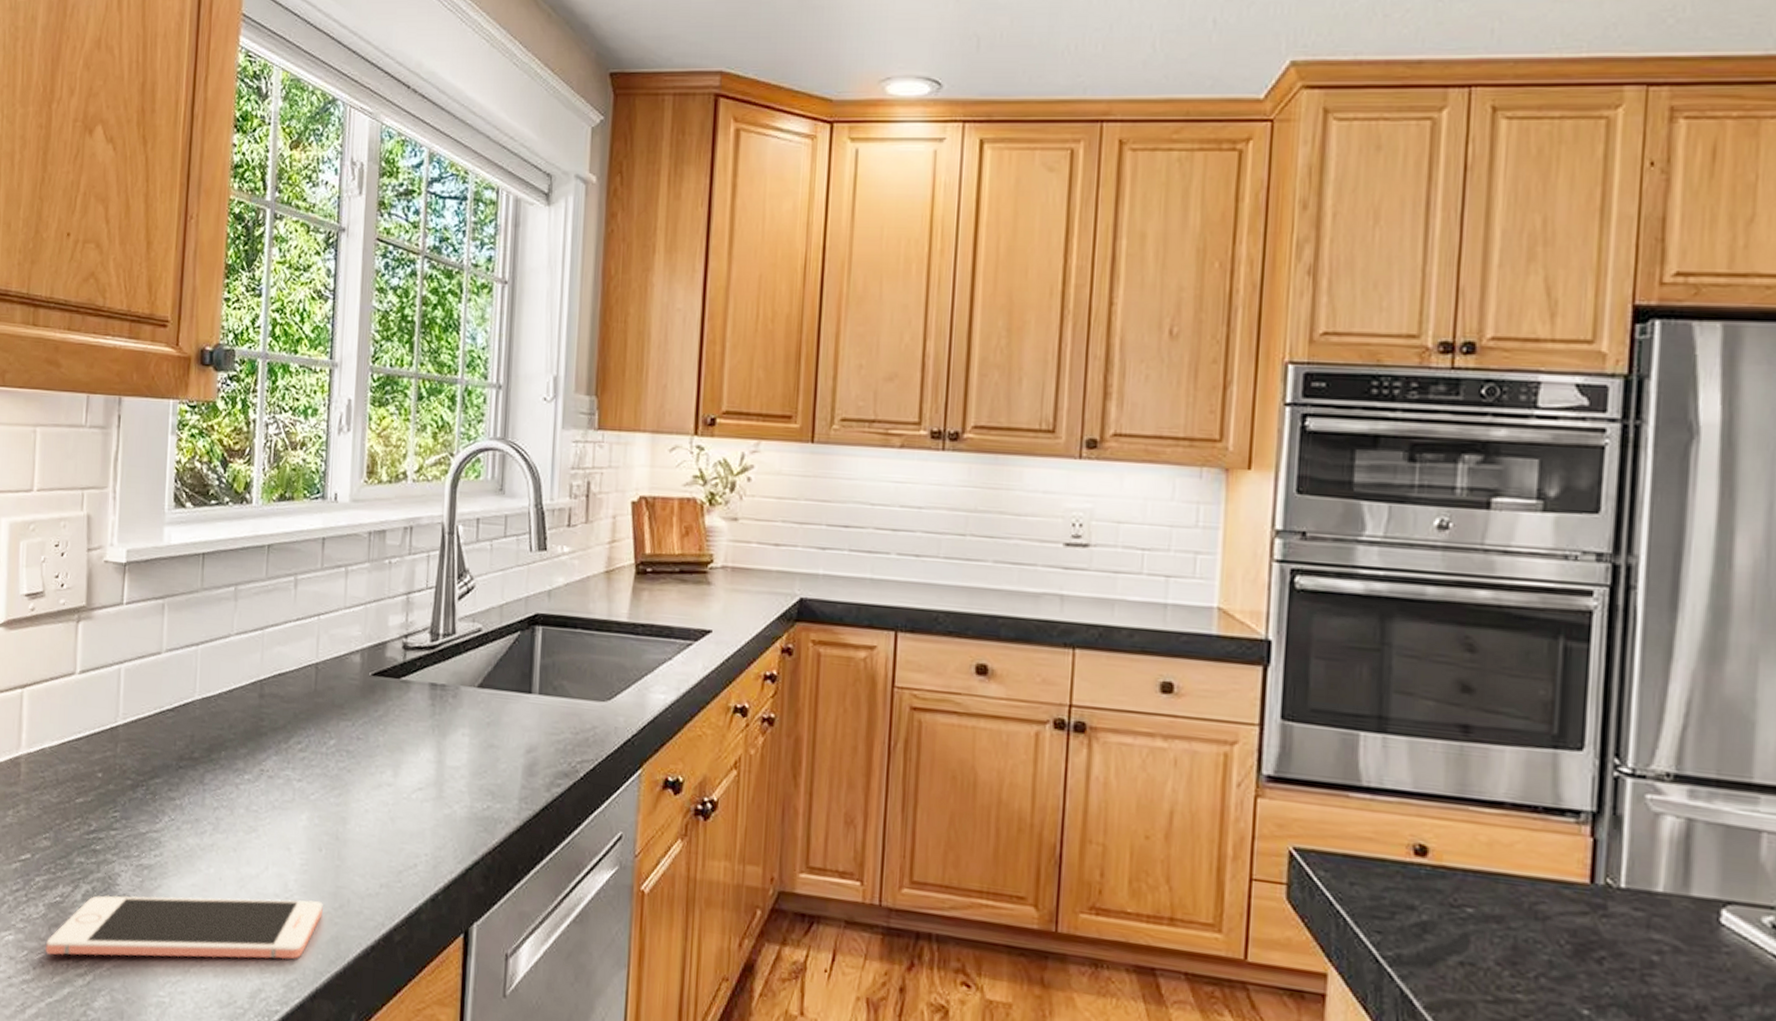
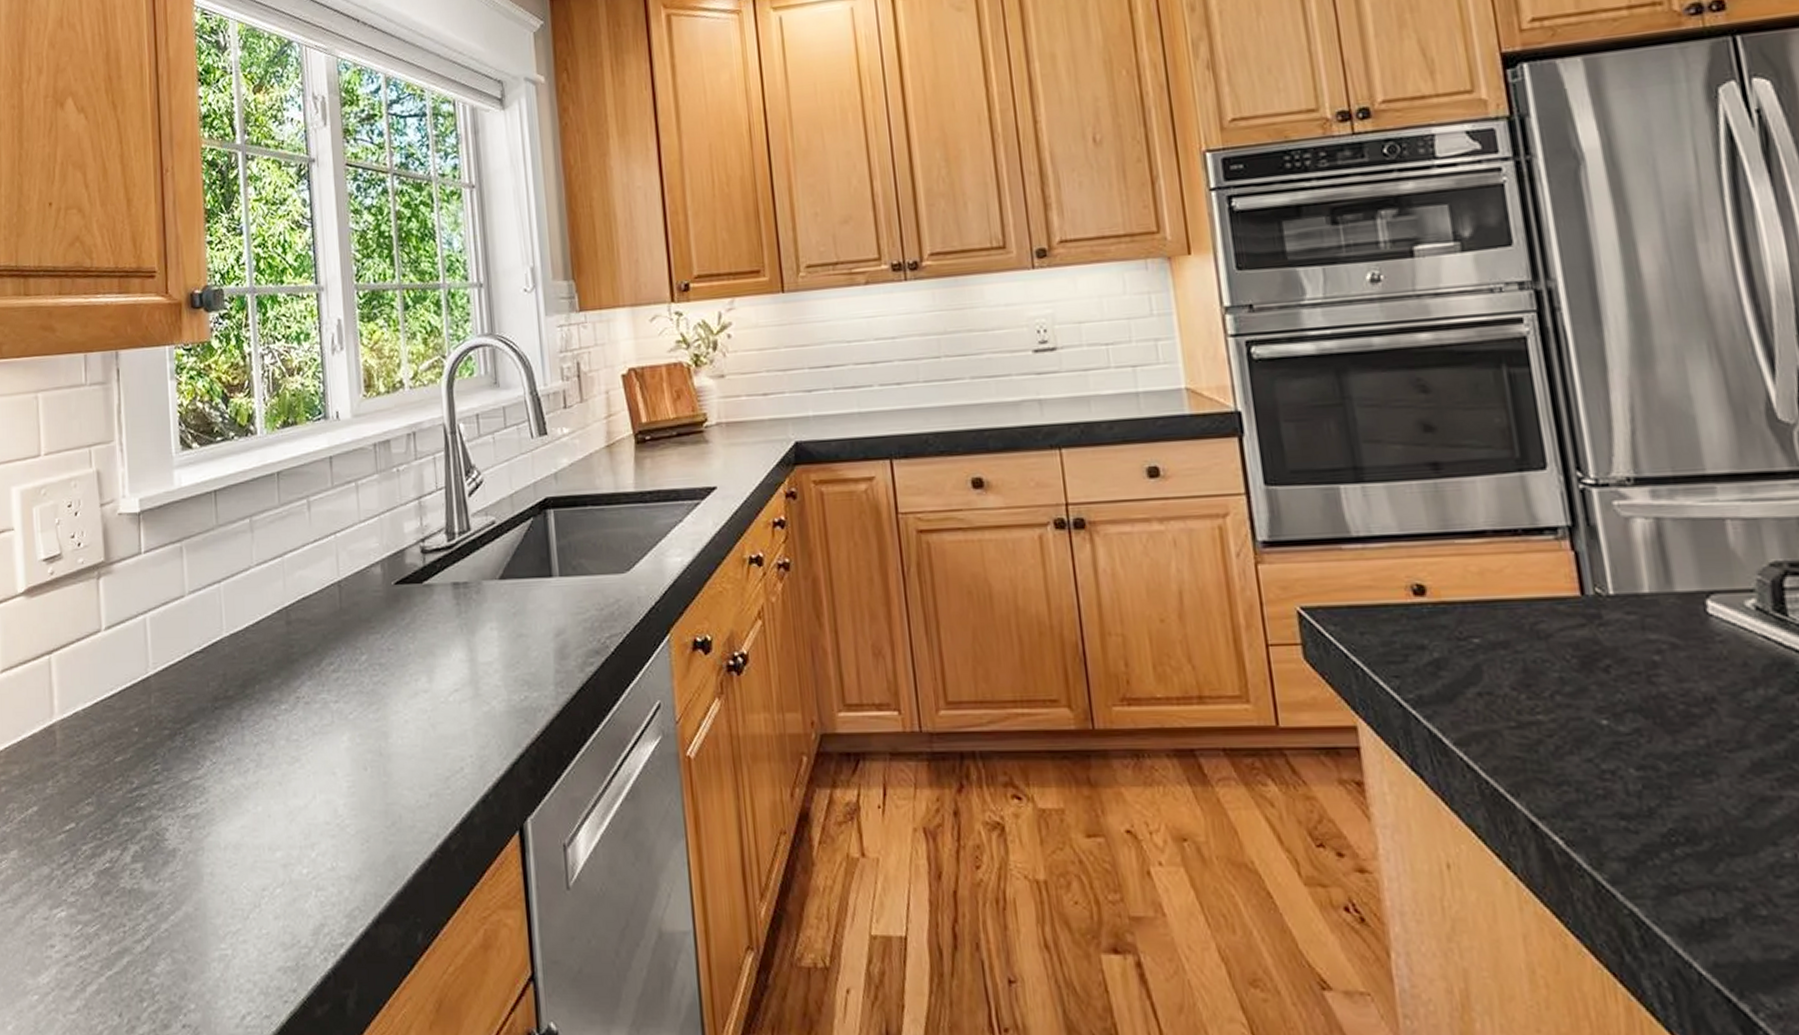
cell phone: present [45,895,323,960] -> none [99,821,376,925]

